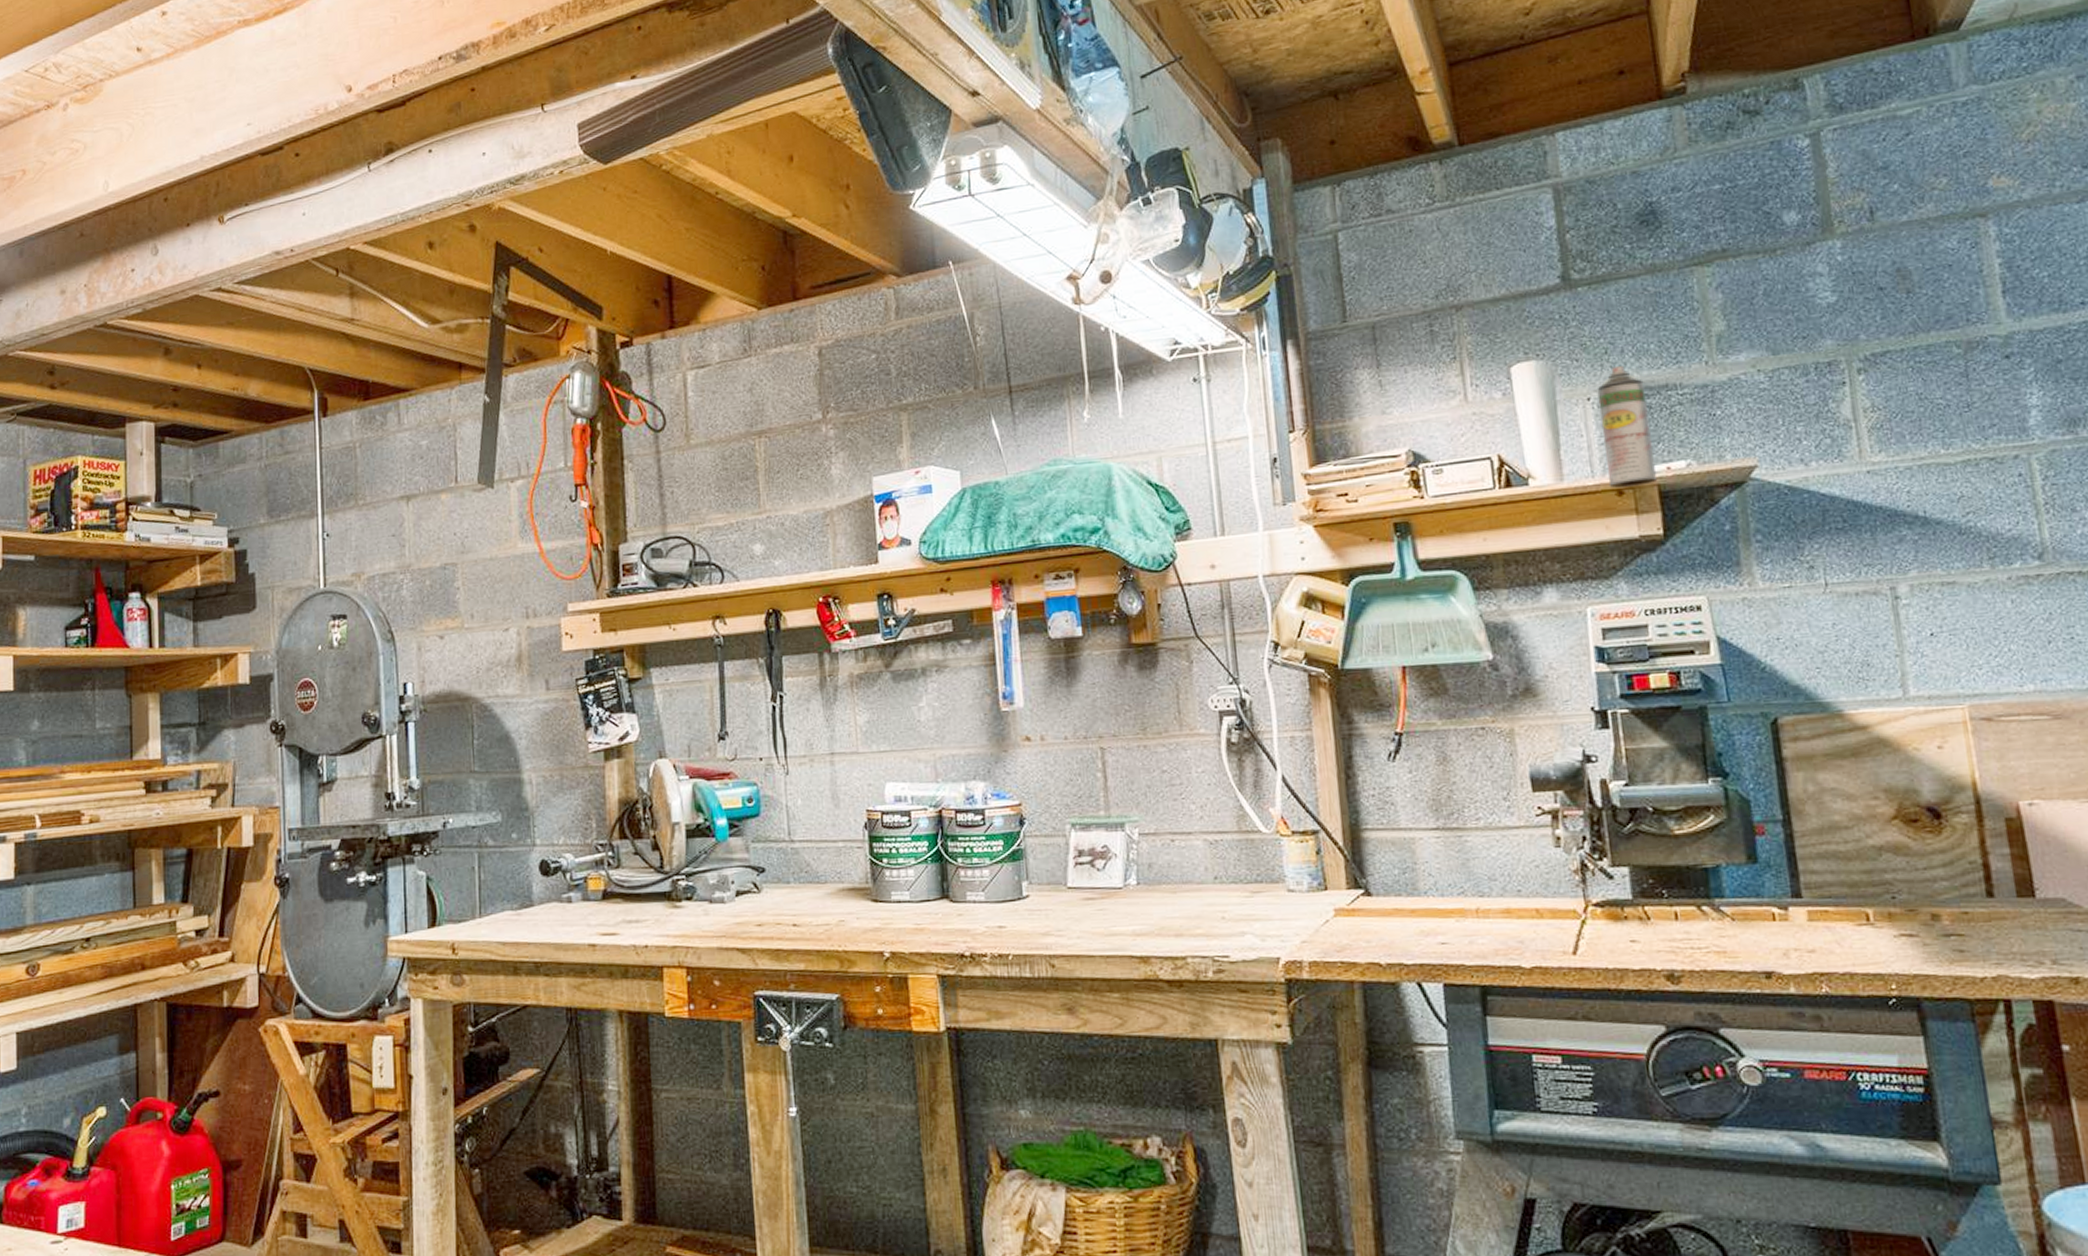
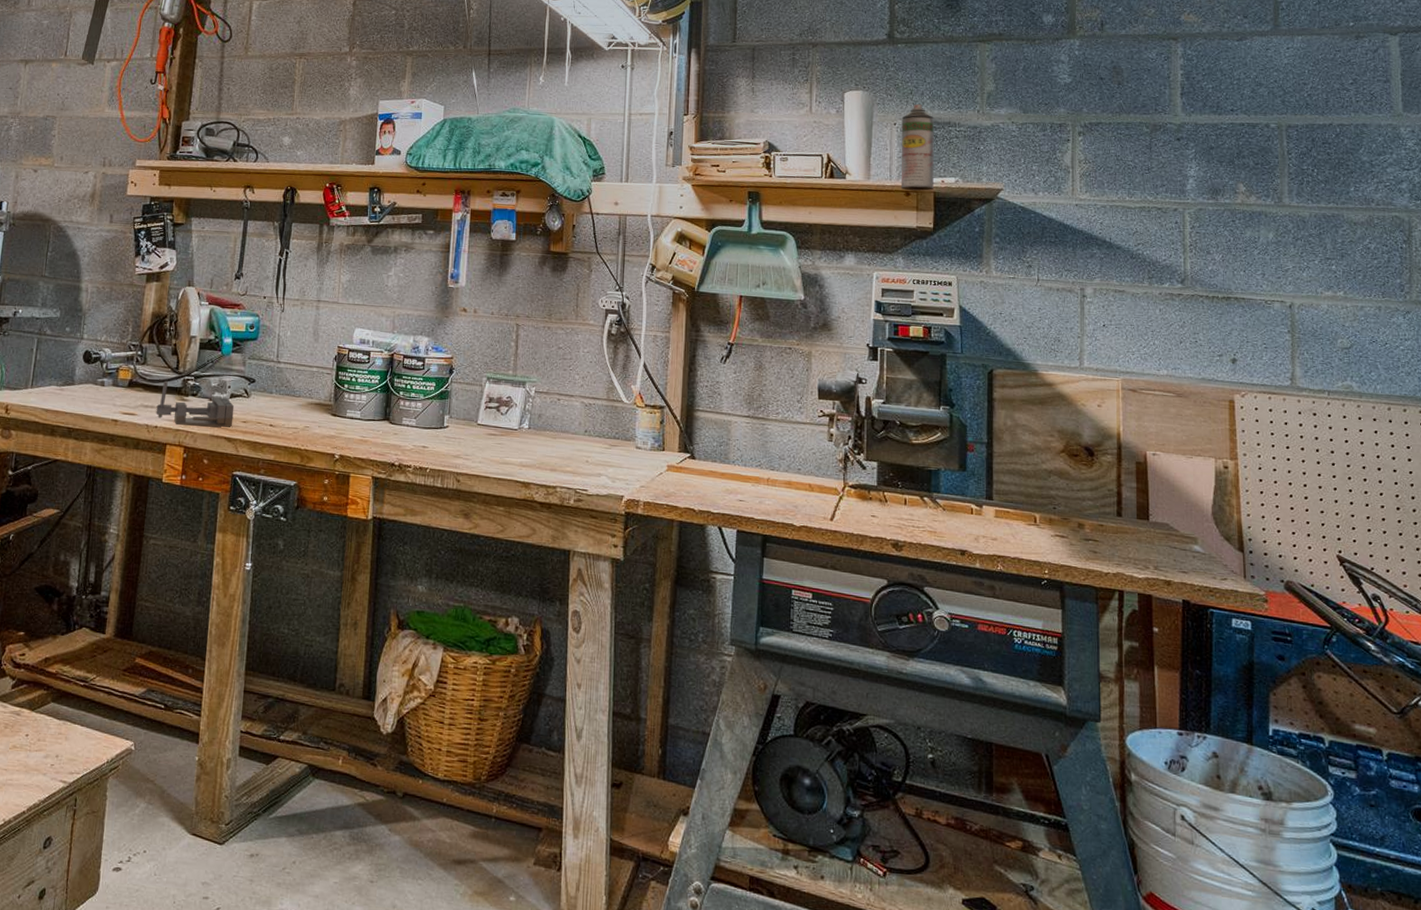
bench vise: none [642,885,745,941] -> present [156,380,235,429]

